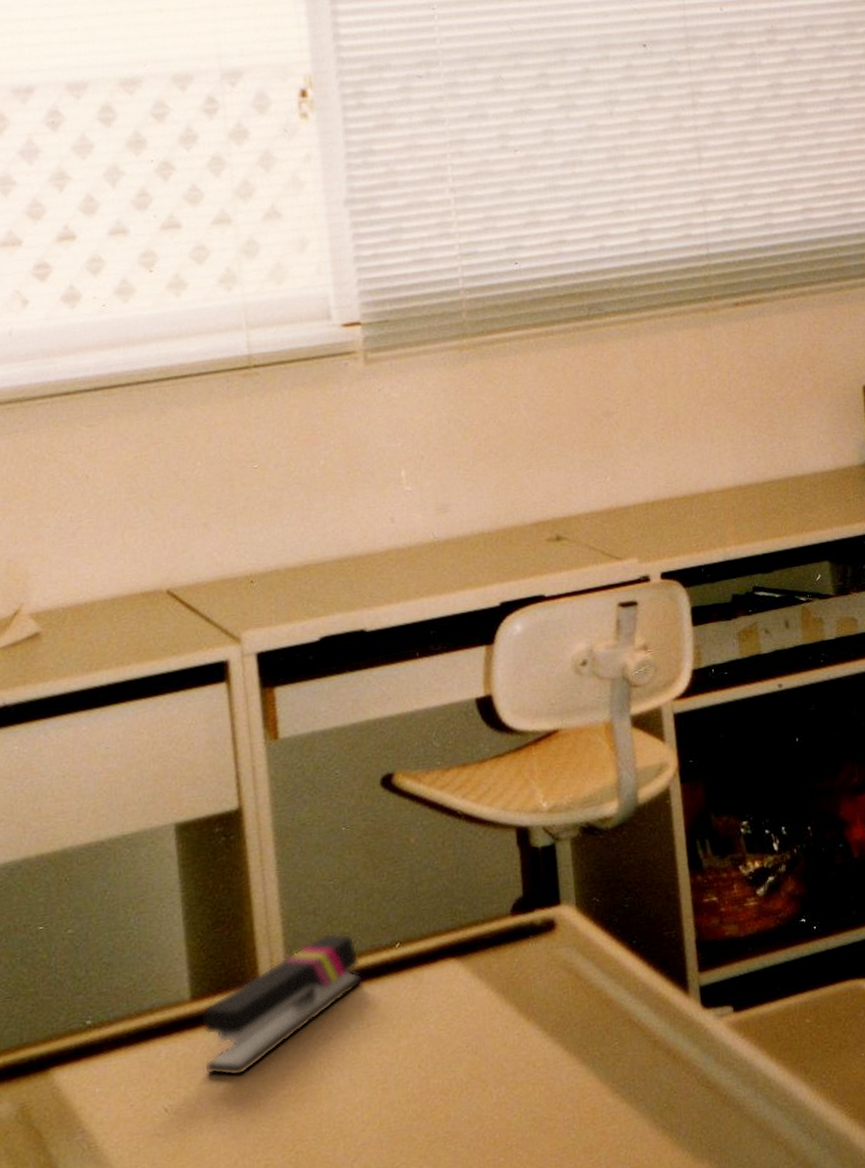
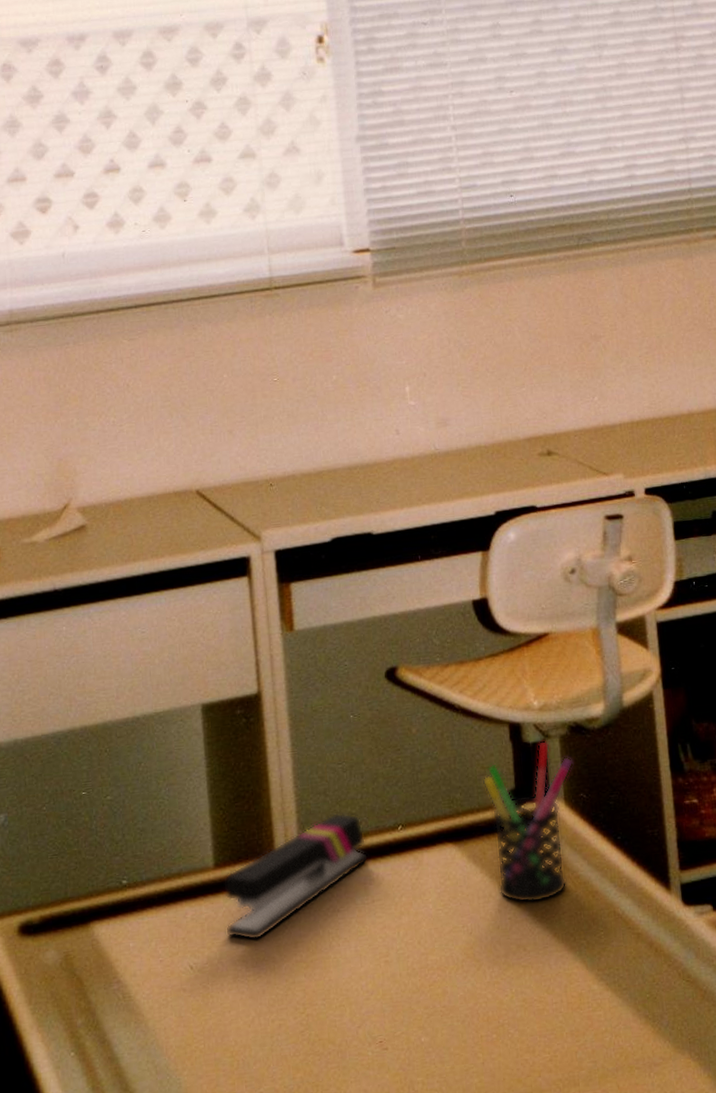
pen holder: none [487,843,586,1018] -> present [482,740,574,904]

